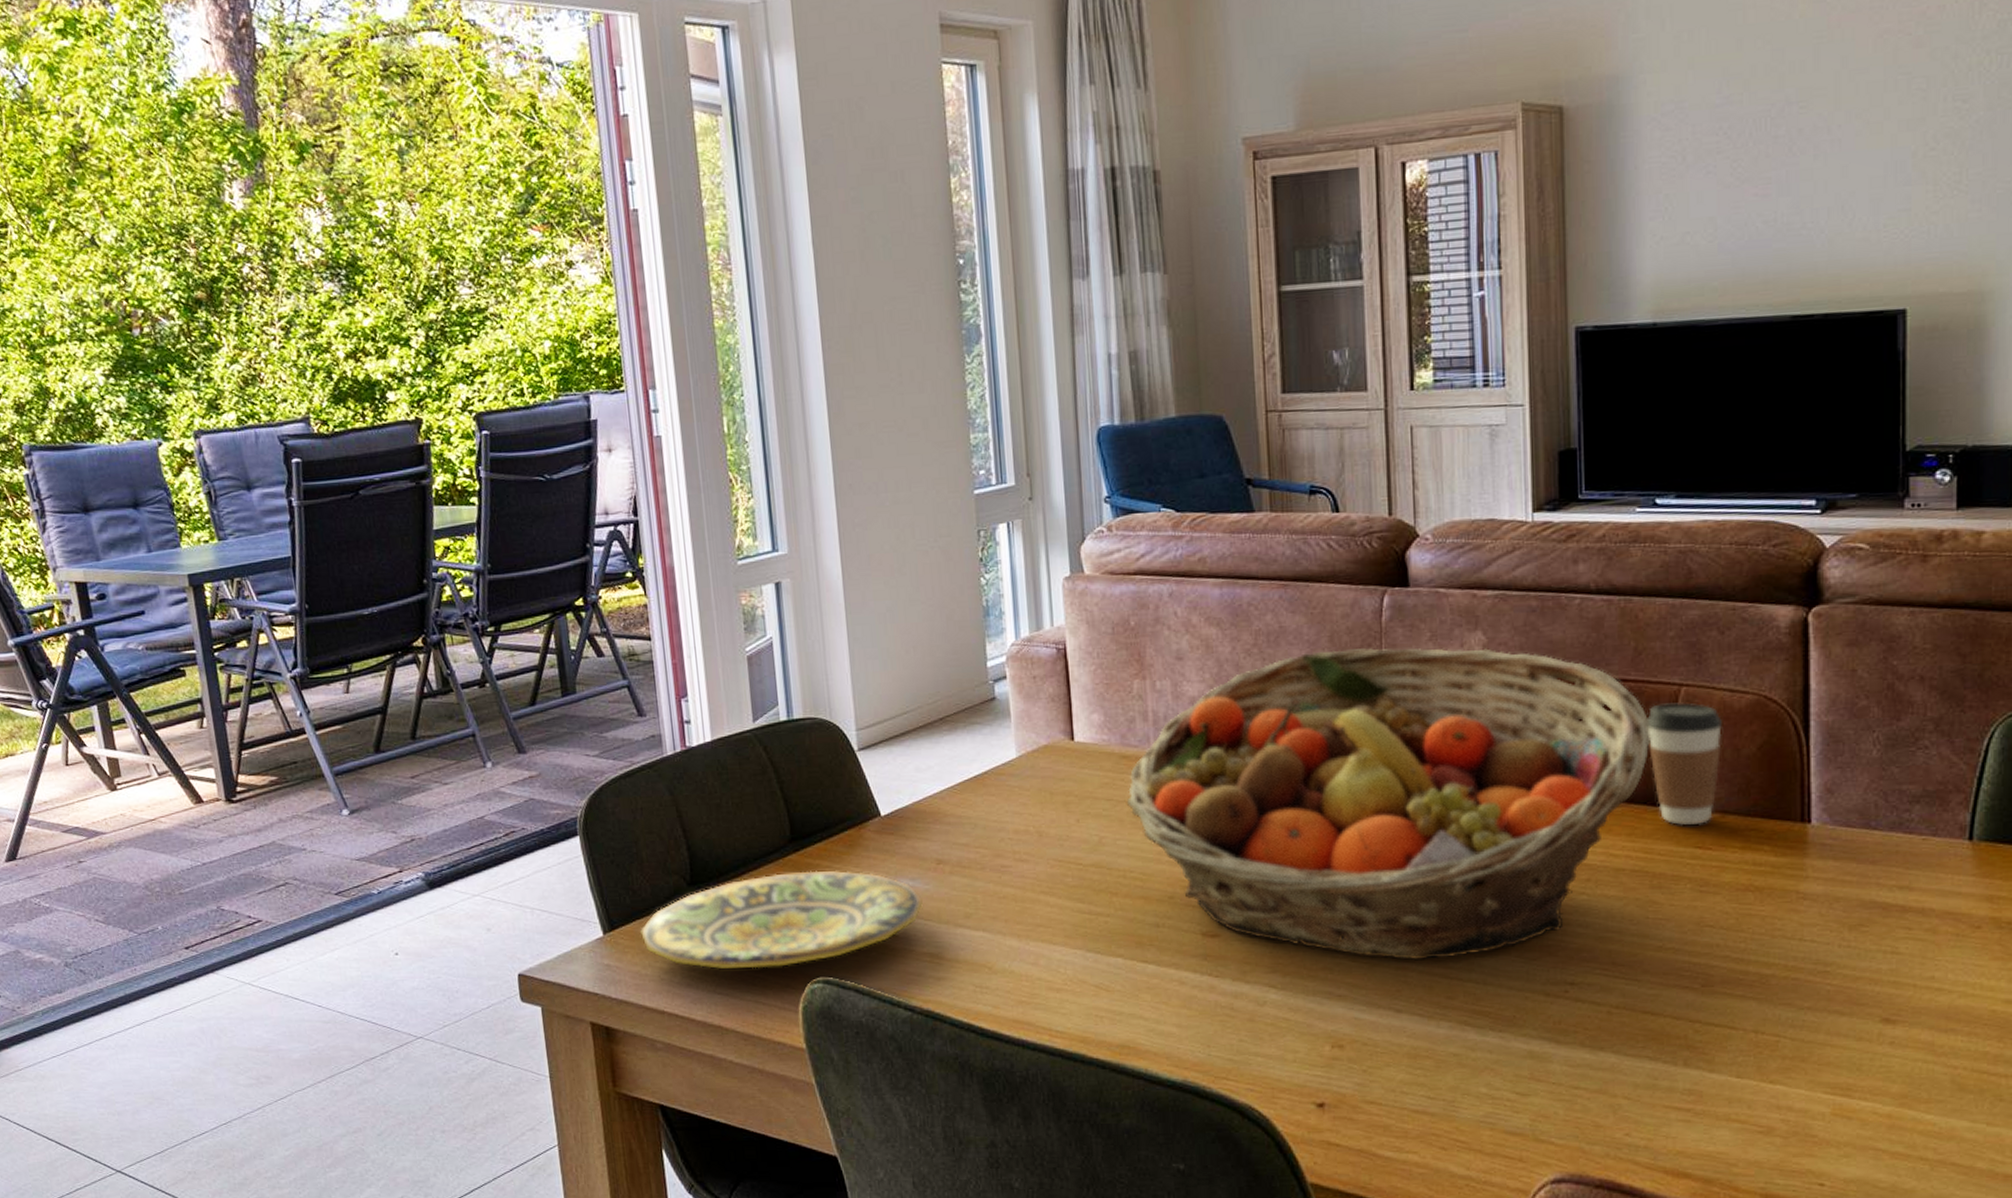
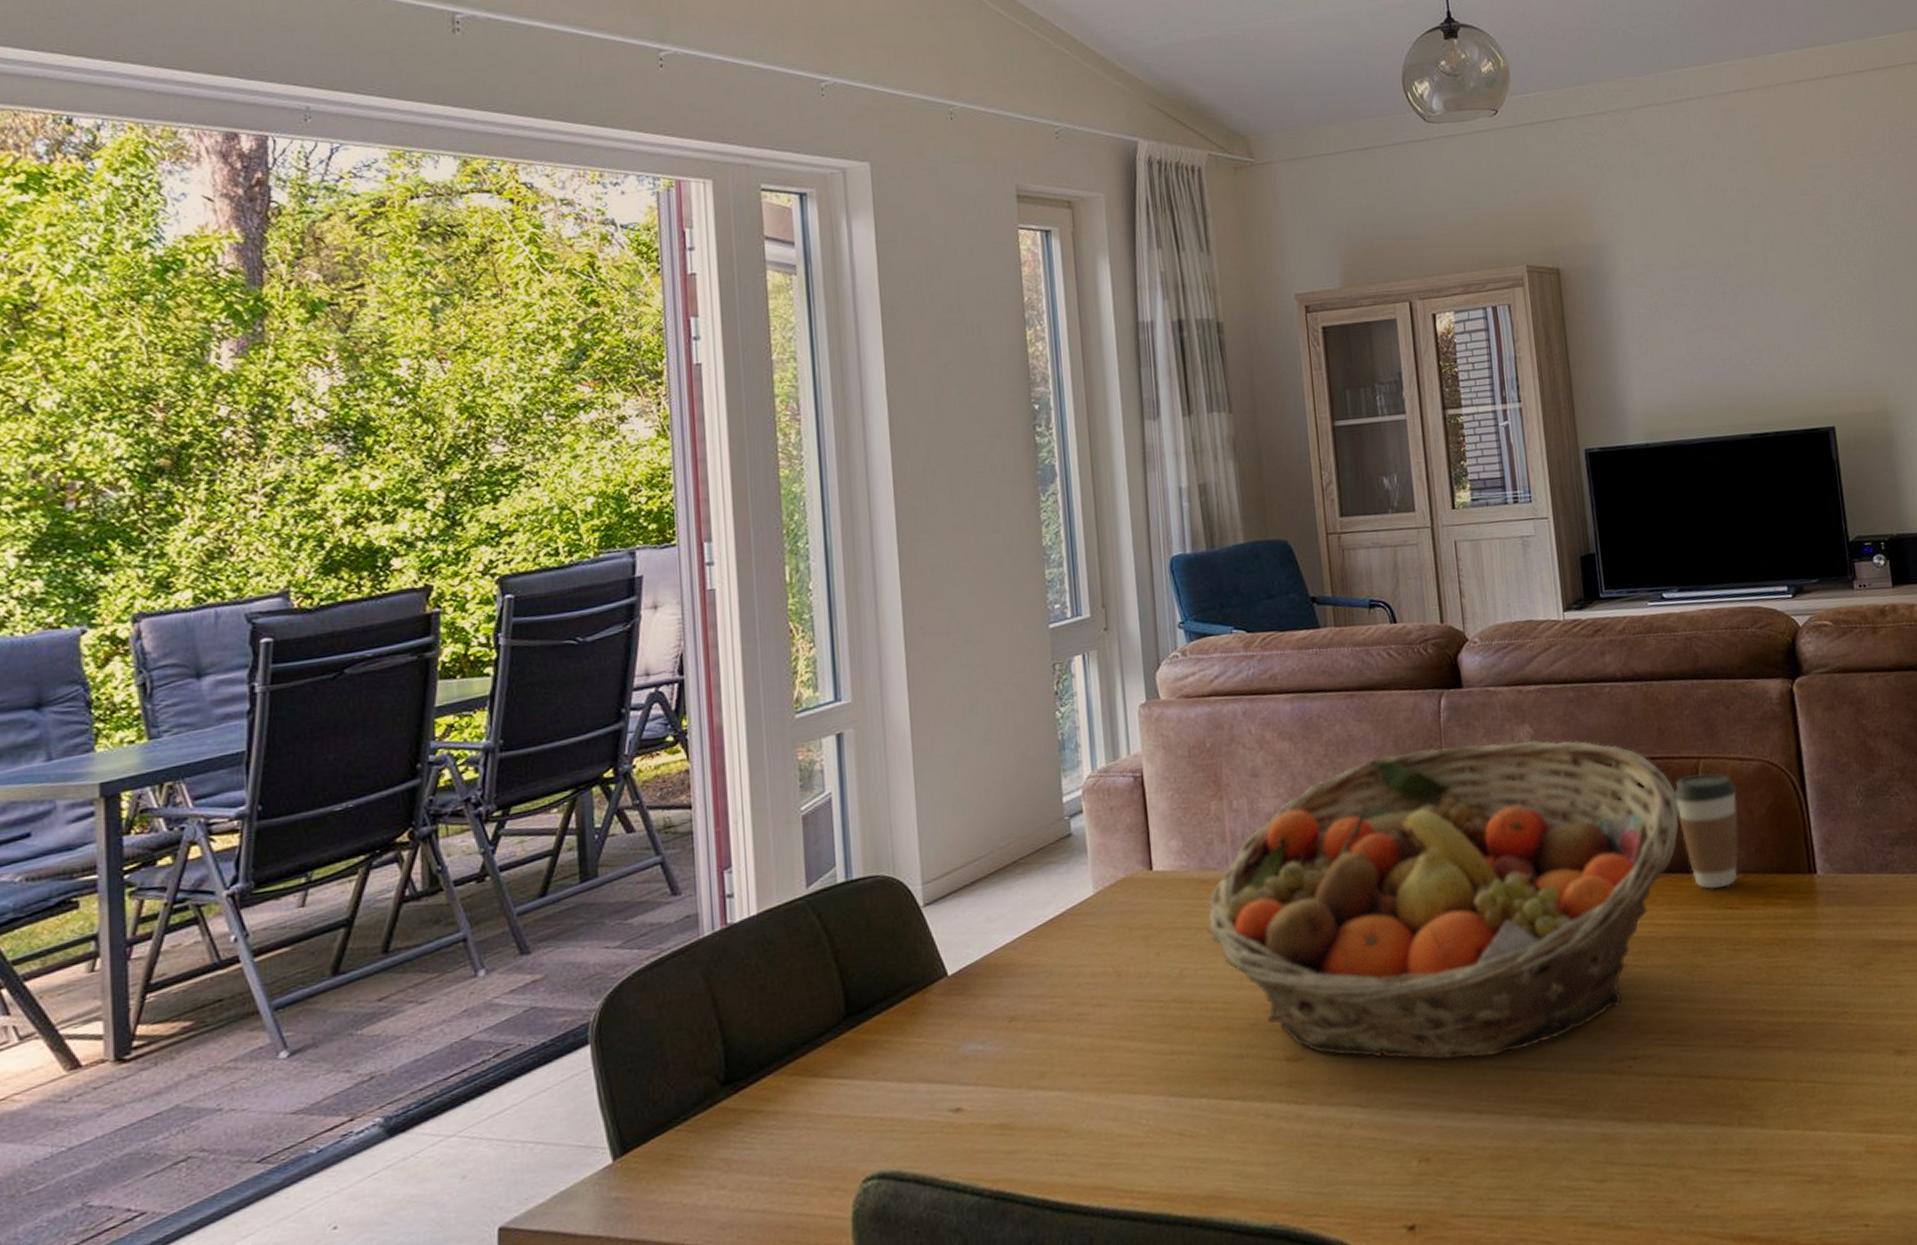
plate: present [640,870,924,969] -> none [660,1041,994,1184]

